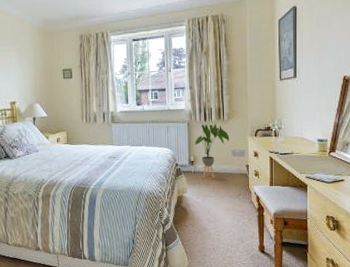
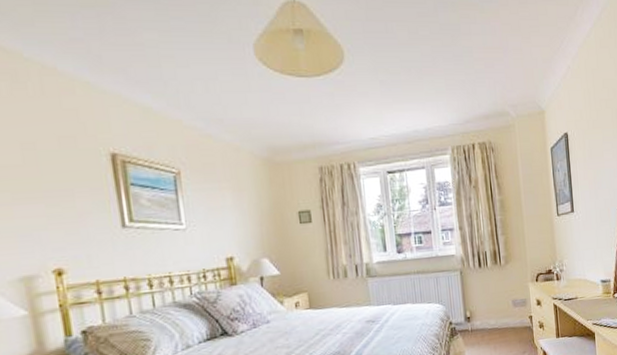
house plant: present [195,124,230,179] -> none [470,270,509,337]

